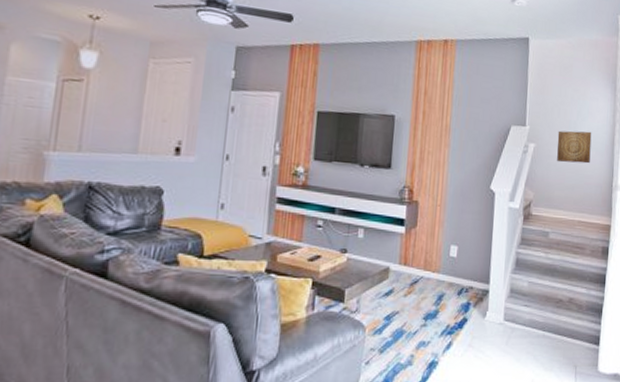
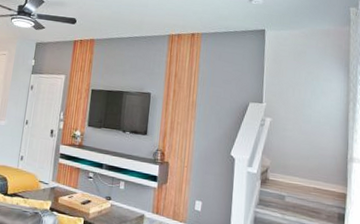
wall art: present [557,130,592,164] -> none [292,107,326,137]

